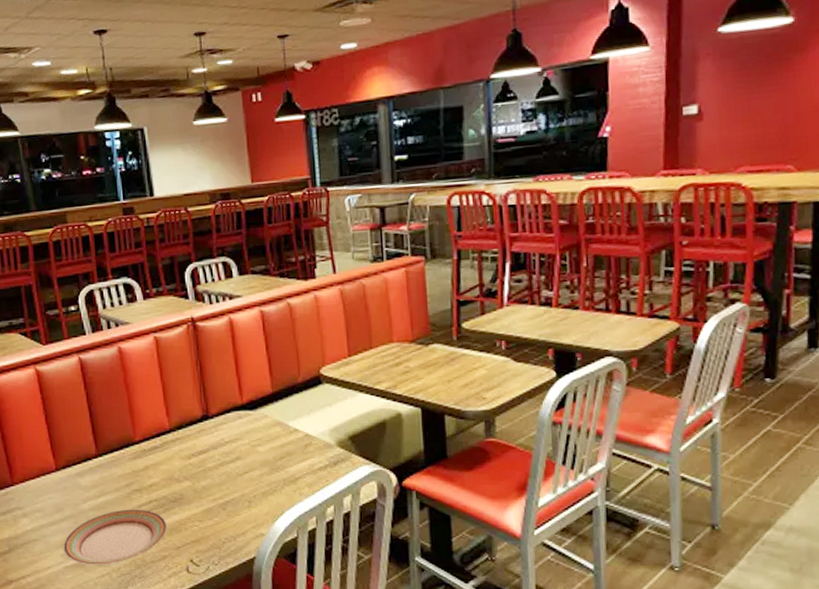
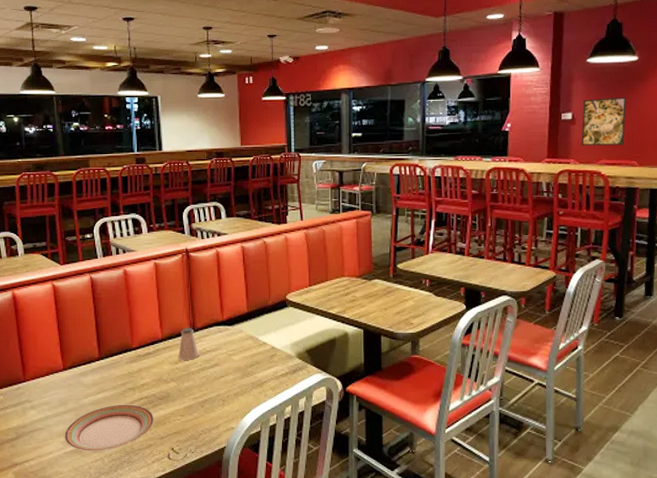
saltshaker: none [191,414,216,454] -> present [179,328,199,360]
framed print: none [711,75,778,150] -> present [581,96,627,146]

